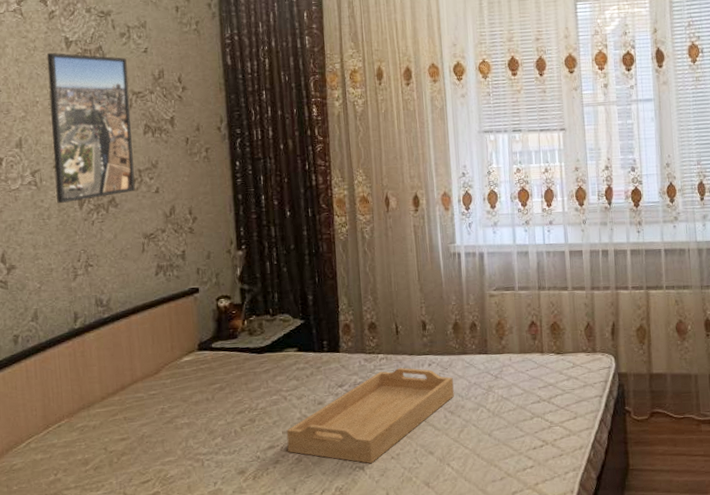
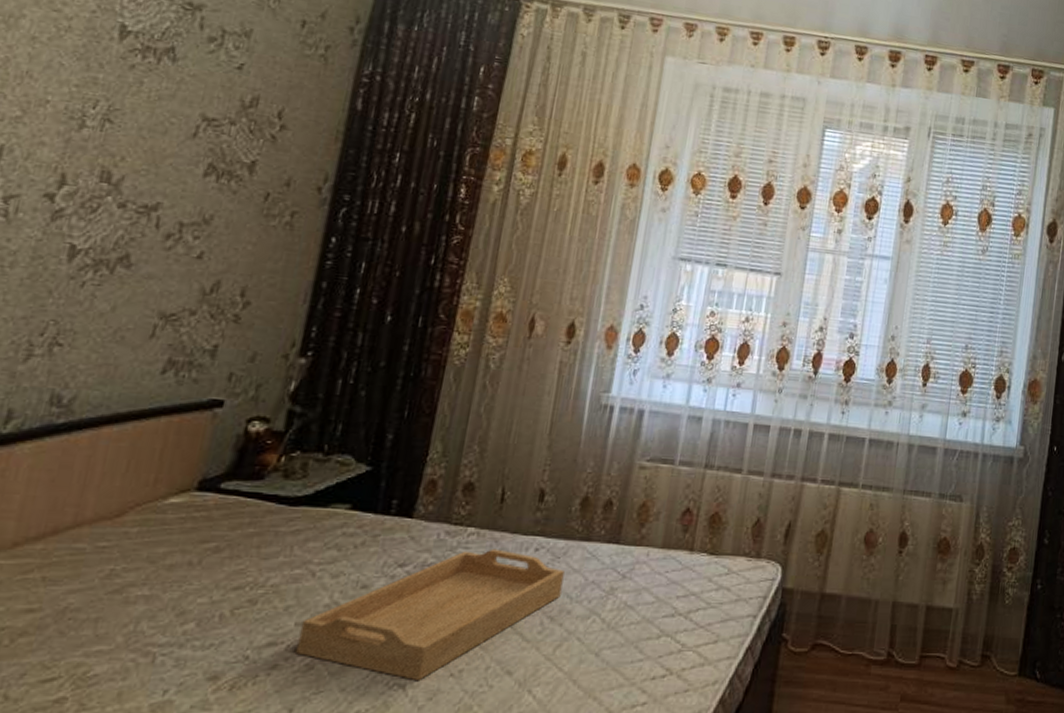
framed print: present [46,52,136,203] -> none [33,39,208,251]

